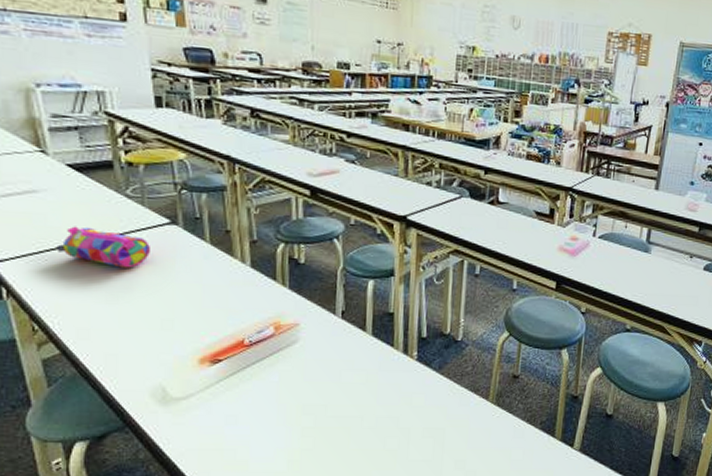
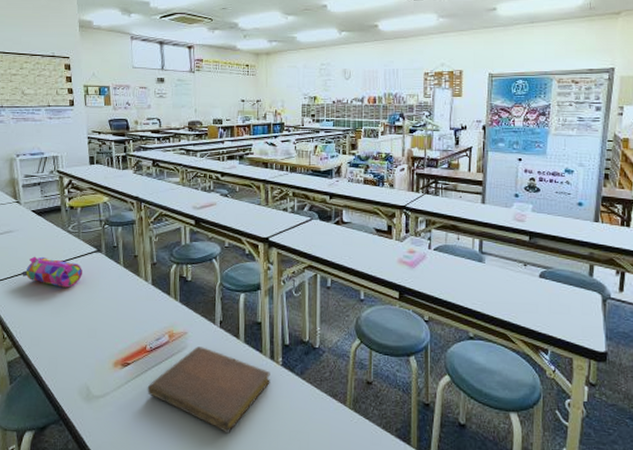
notebook: none [245,340,403,434] -> present [147,346,270,434]

